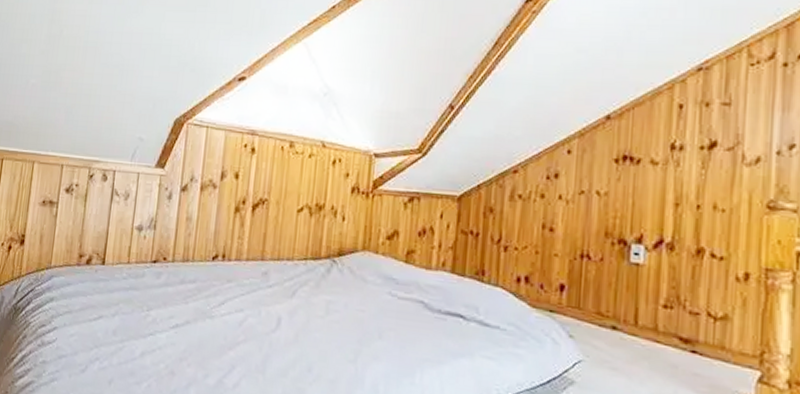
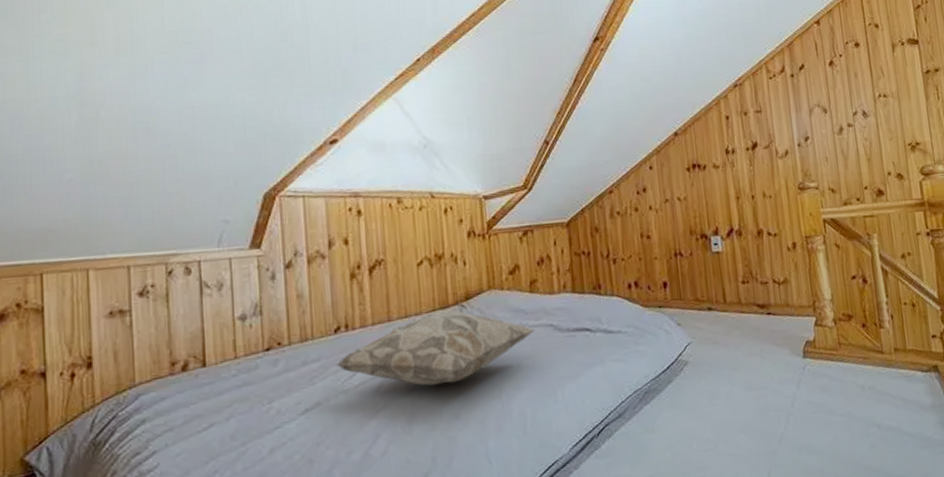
decorative pillow: none [208,260,403,336] -> present [335,309,535,386]

